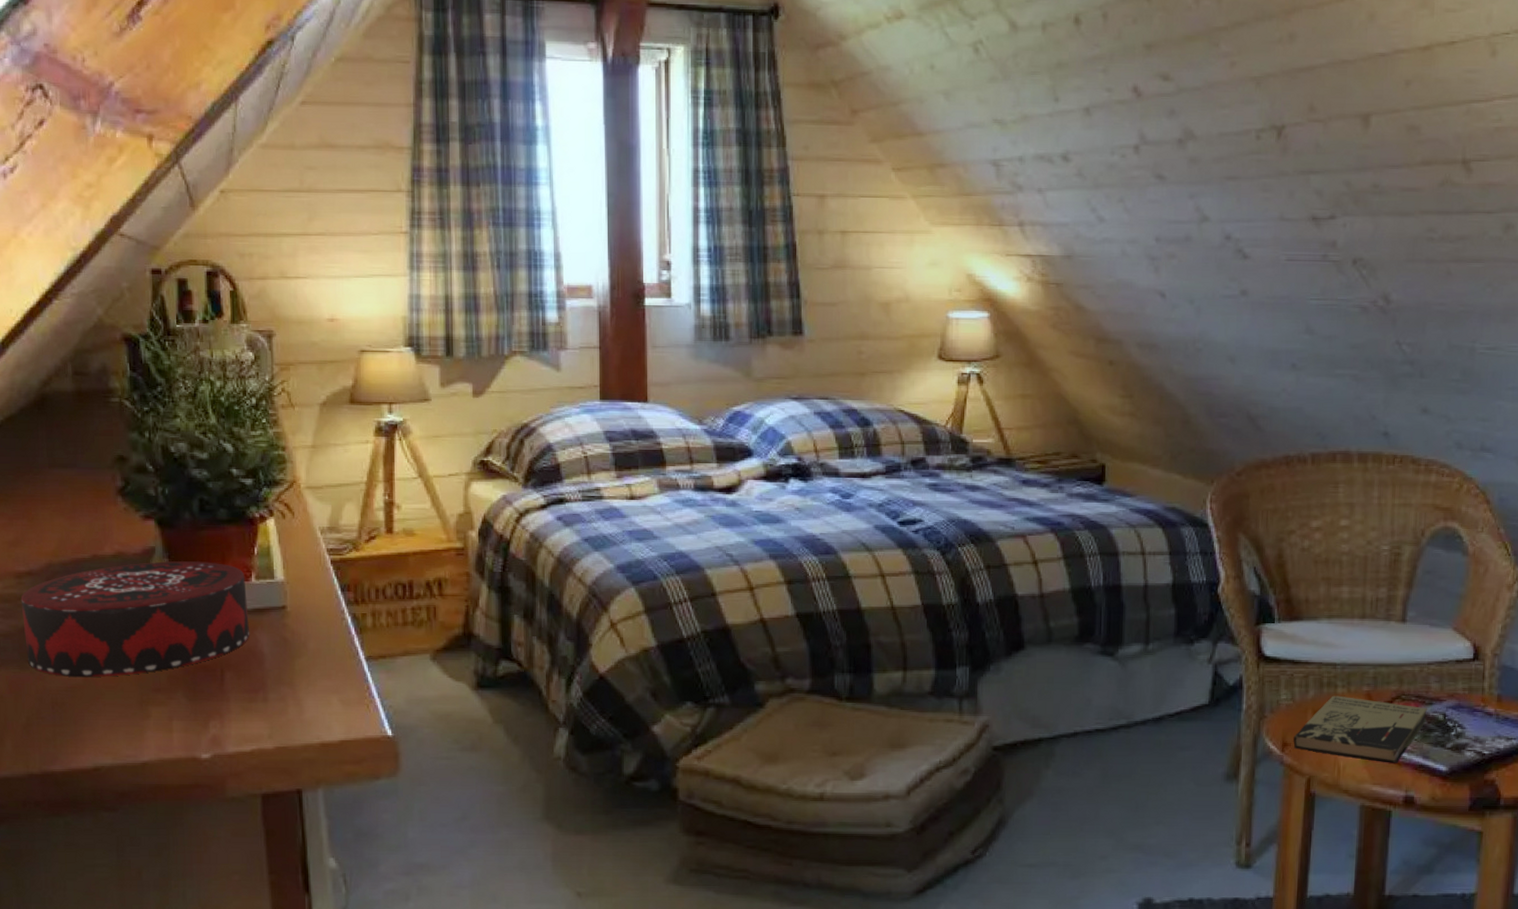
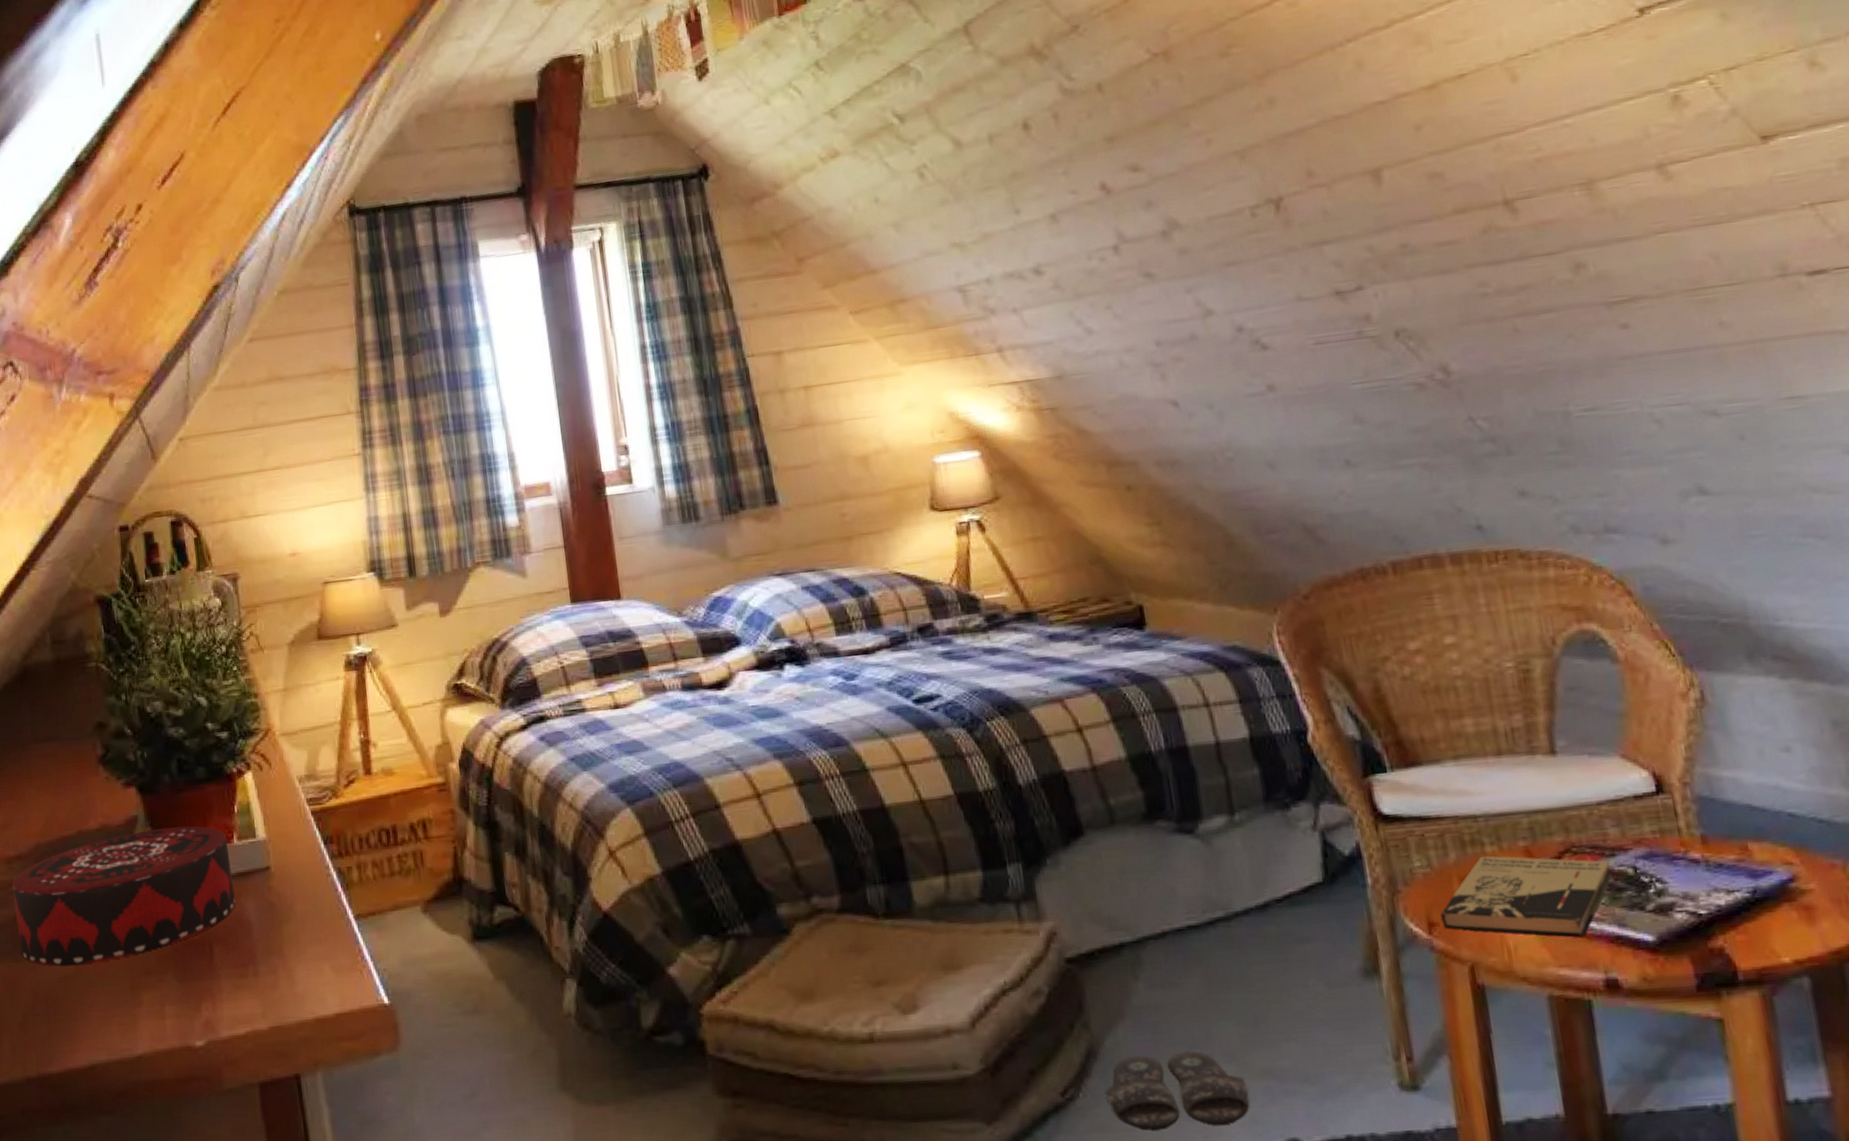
slippers: none [1006,827,1120,884] -> present [1104,1051,1249,1129]

